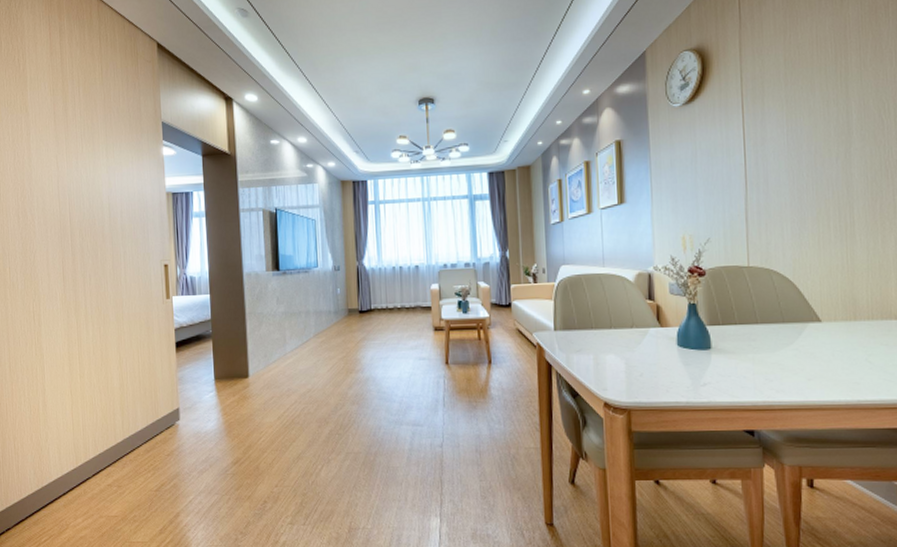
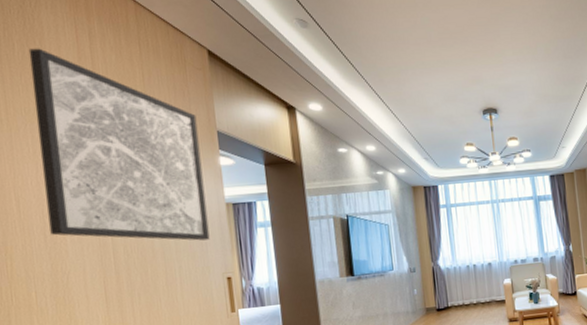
wall art: none [12,45,151,228] -> present [28,48,210,241]

